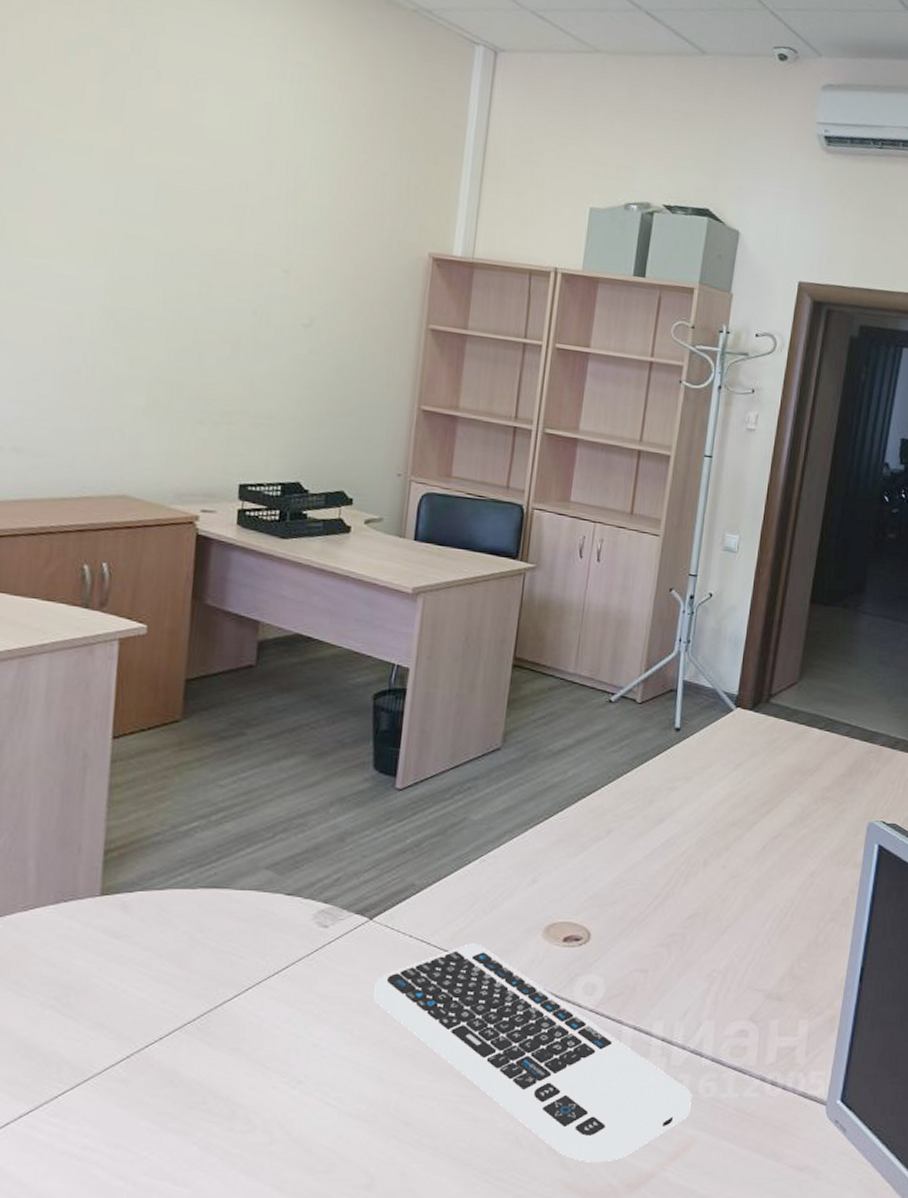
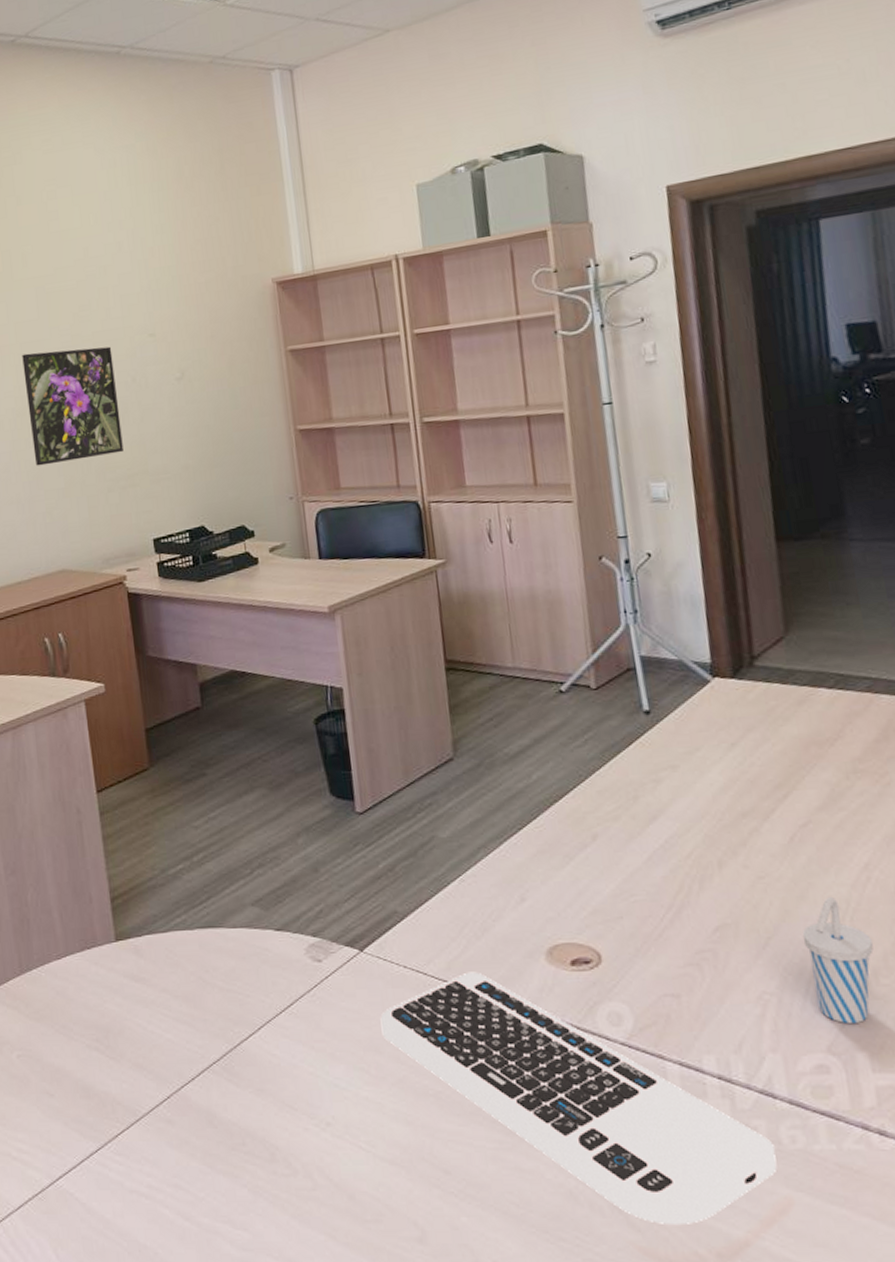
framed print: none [115,248,236,386] -> present [22,346,124,466]
cup: none [752,895,803,998] -> present [802,896,874,1025]

